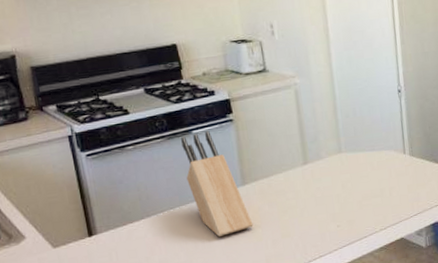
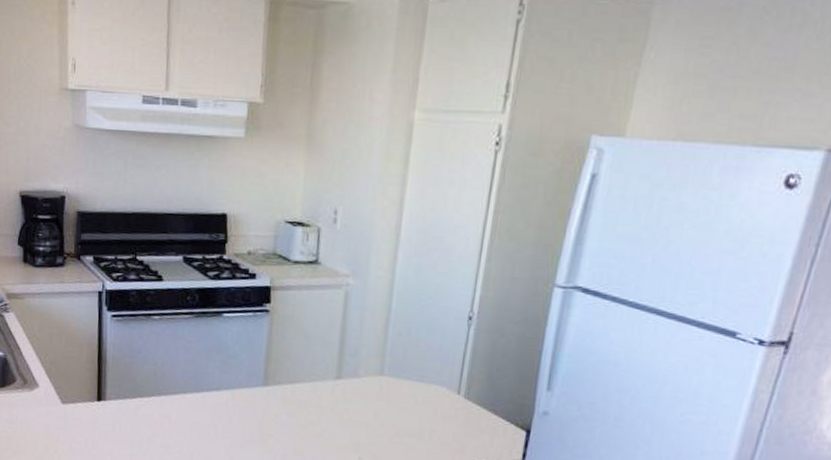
knife block: present [181,130,253,237] -> none [206,316,266,436]

